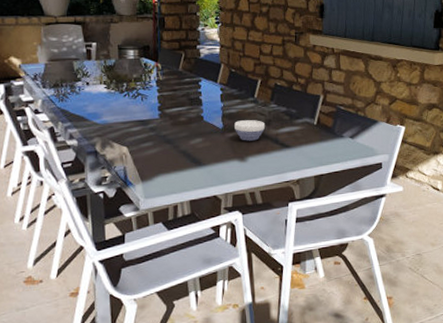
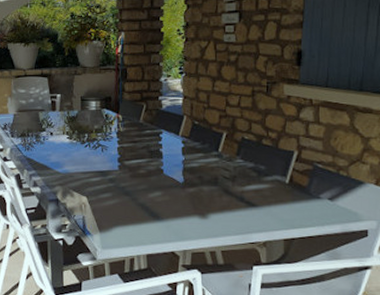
bowl: present [234,120,266,141] -> none [196,175,230,197]

